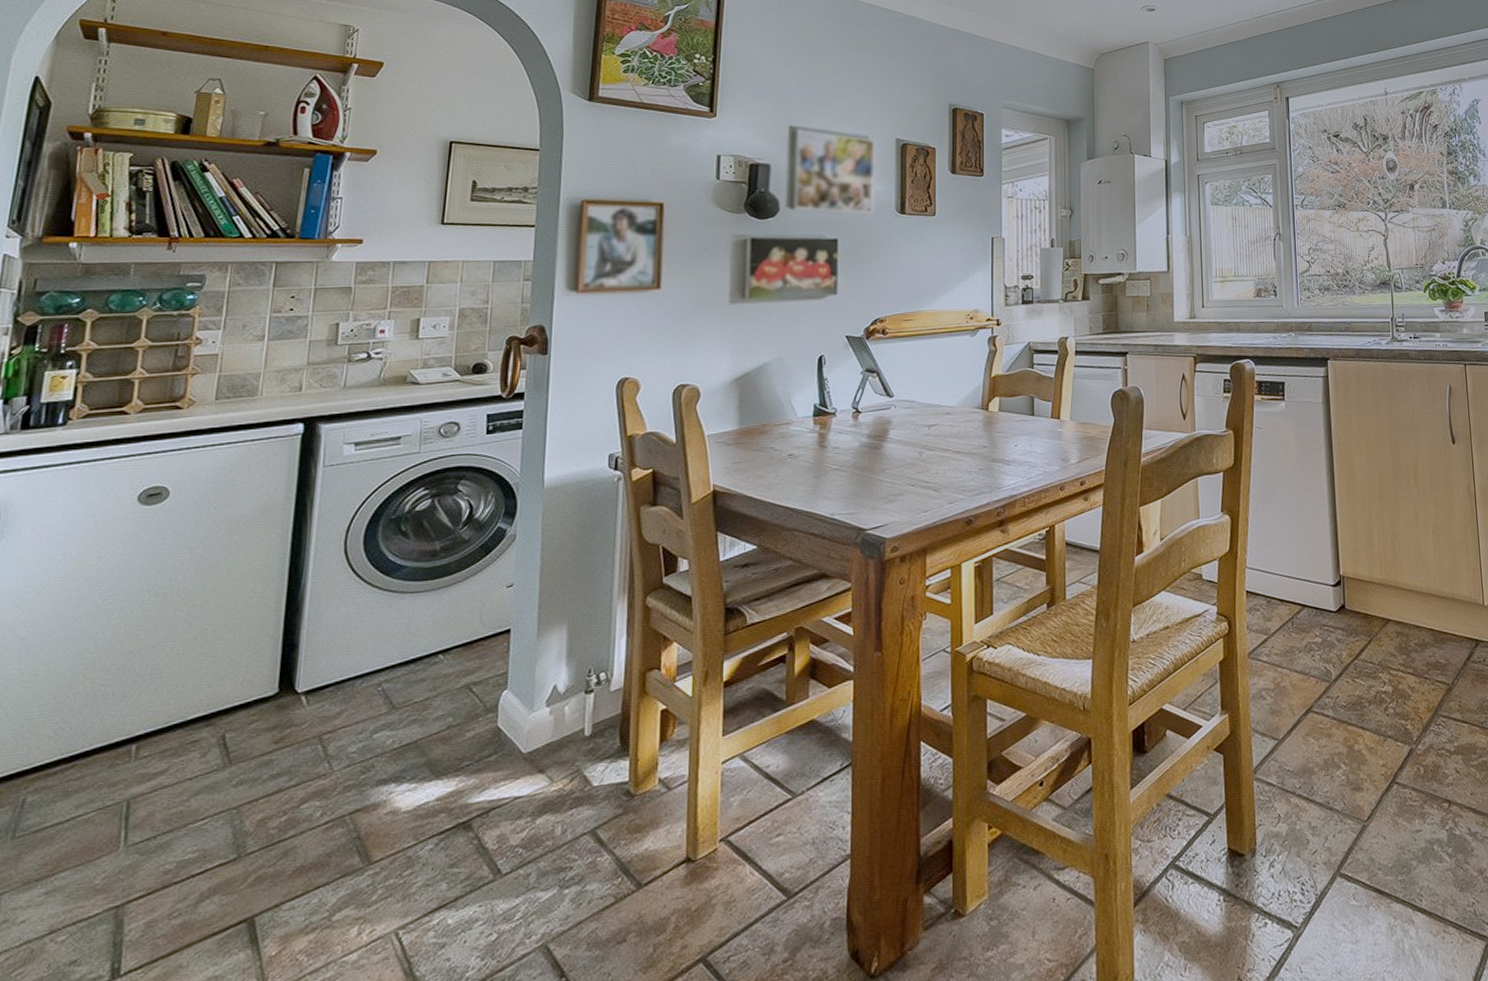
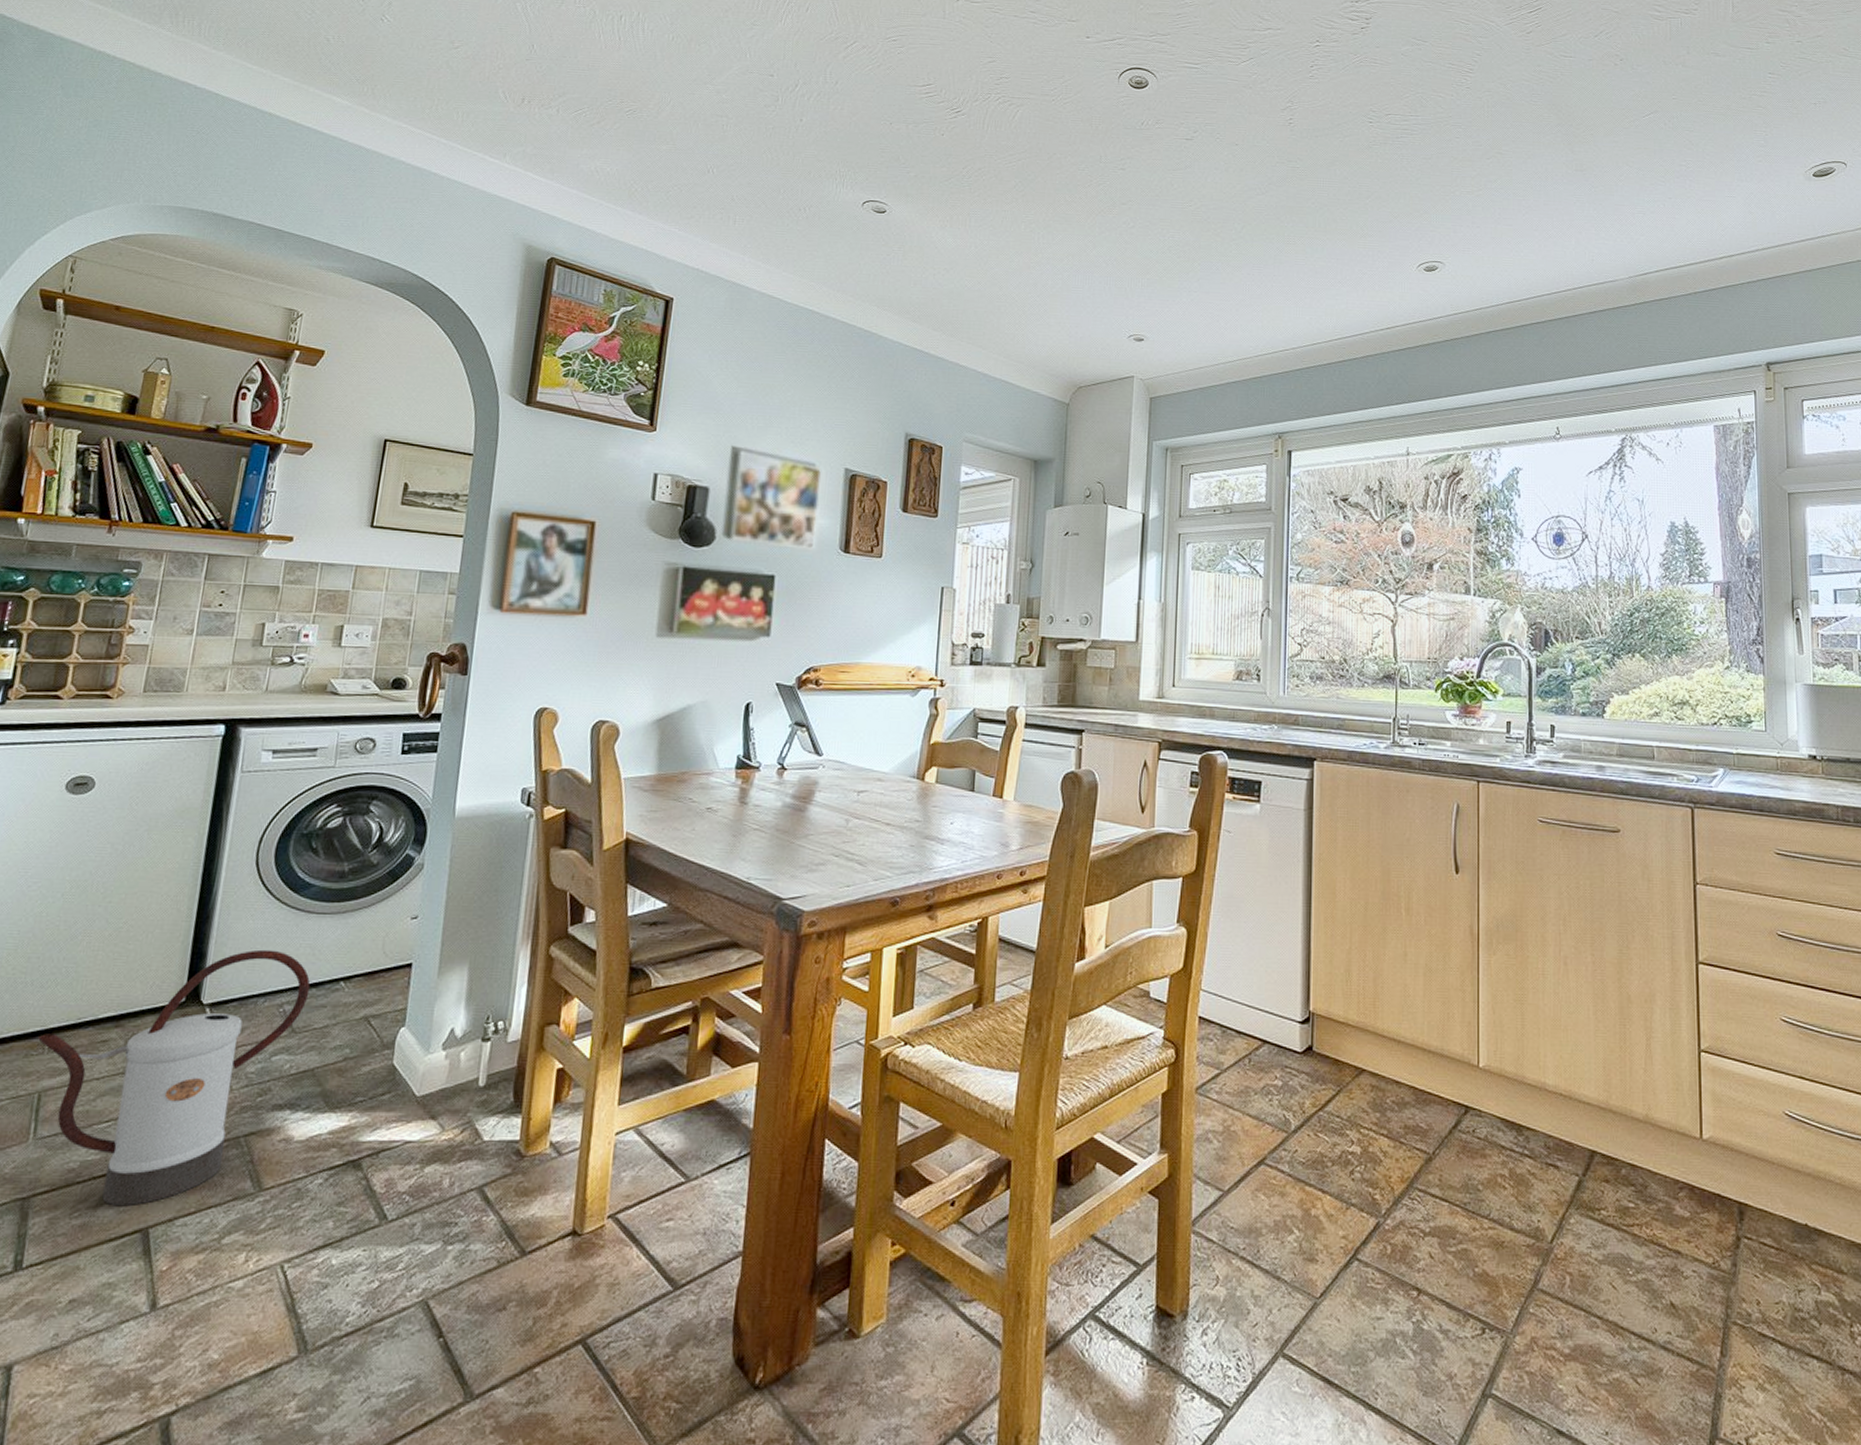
watering can: none [123,632,408,900] -> present [38,949,311,1207]

